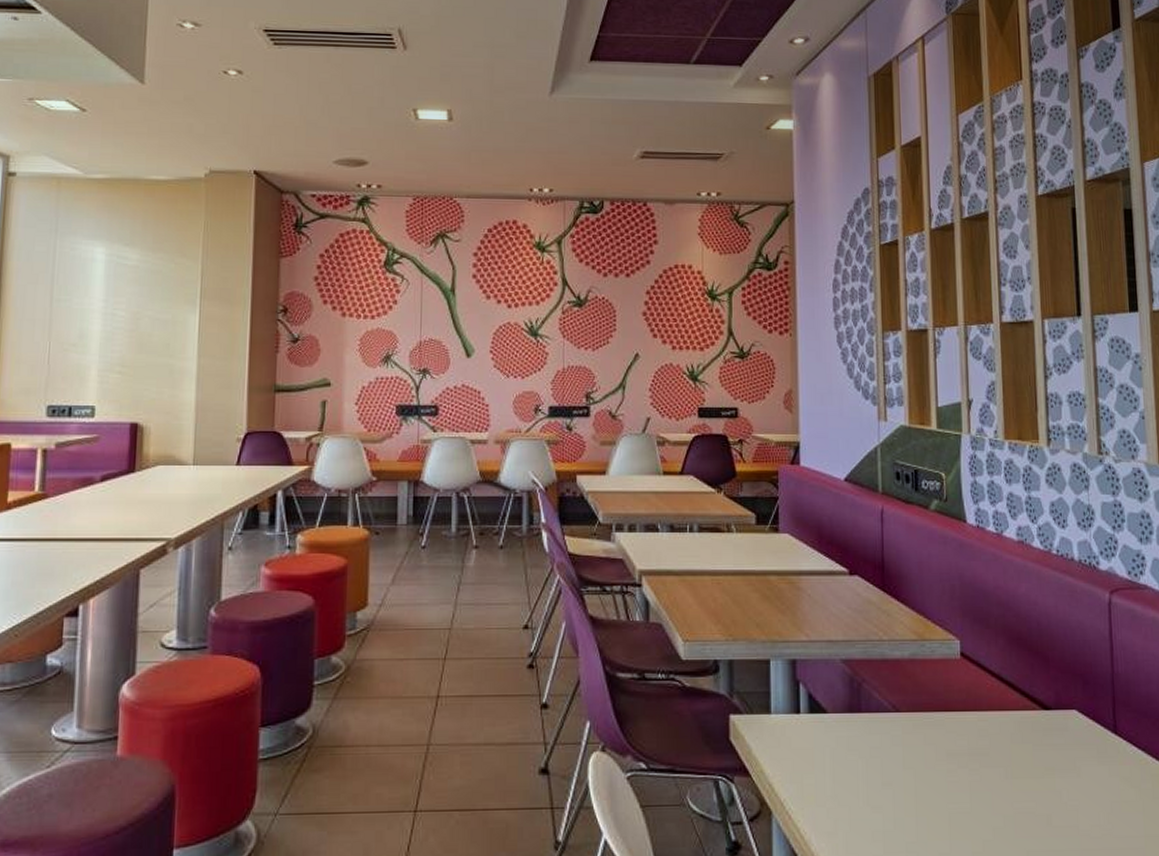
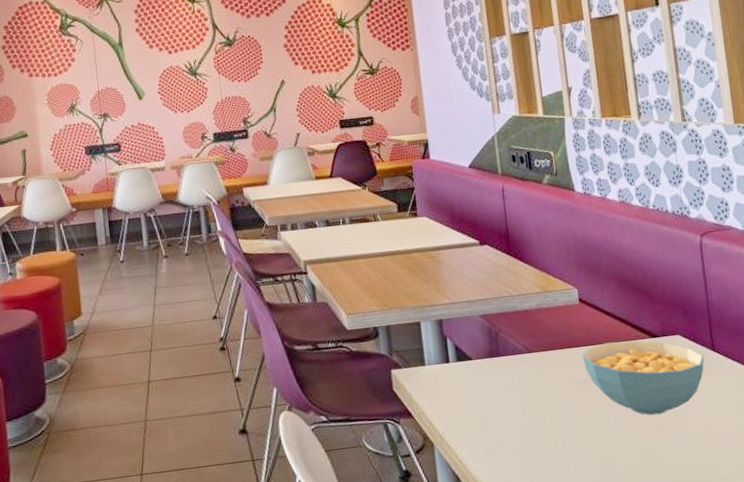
cereal bowl: none [959,709,1104,805] -> present [582,340,705,416]

